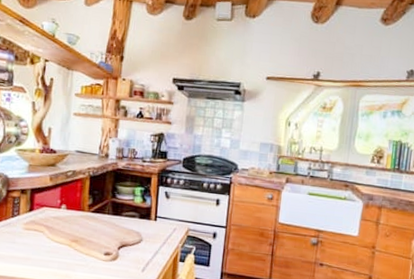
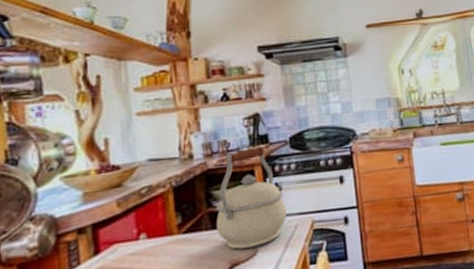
kettle: none [115,160,171,237] -> present [216,147,288,250]

